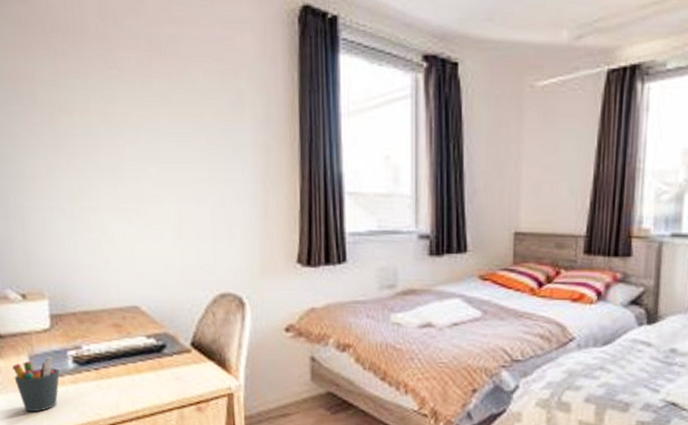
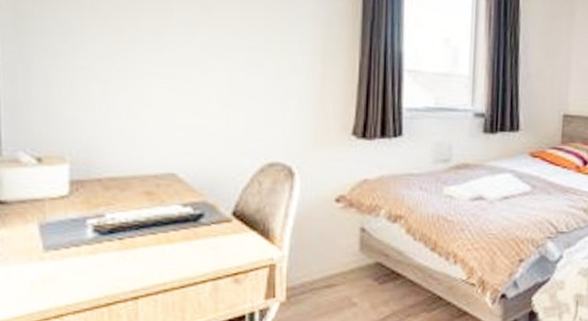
pen holder: present [12,356,60,412] -> none [16,225,76,286]

